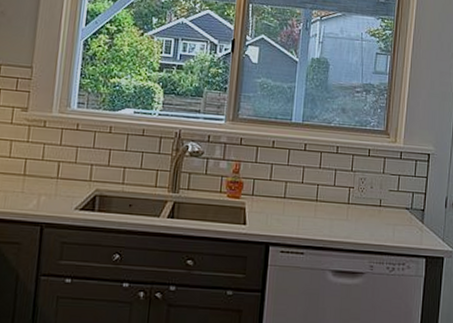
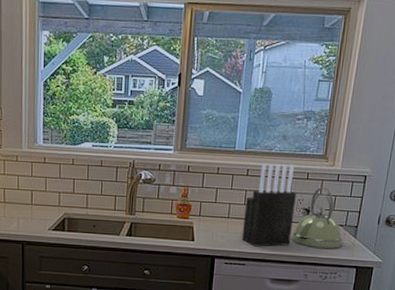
knife block: none [299,138,358,233] -> present [241,163,296,247]
kettle: none [354,165,410,236] -> present [291,187,343,250]

